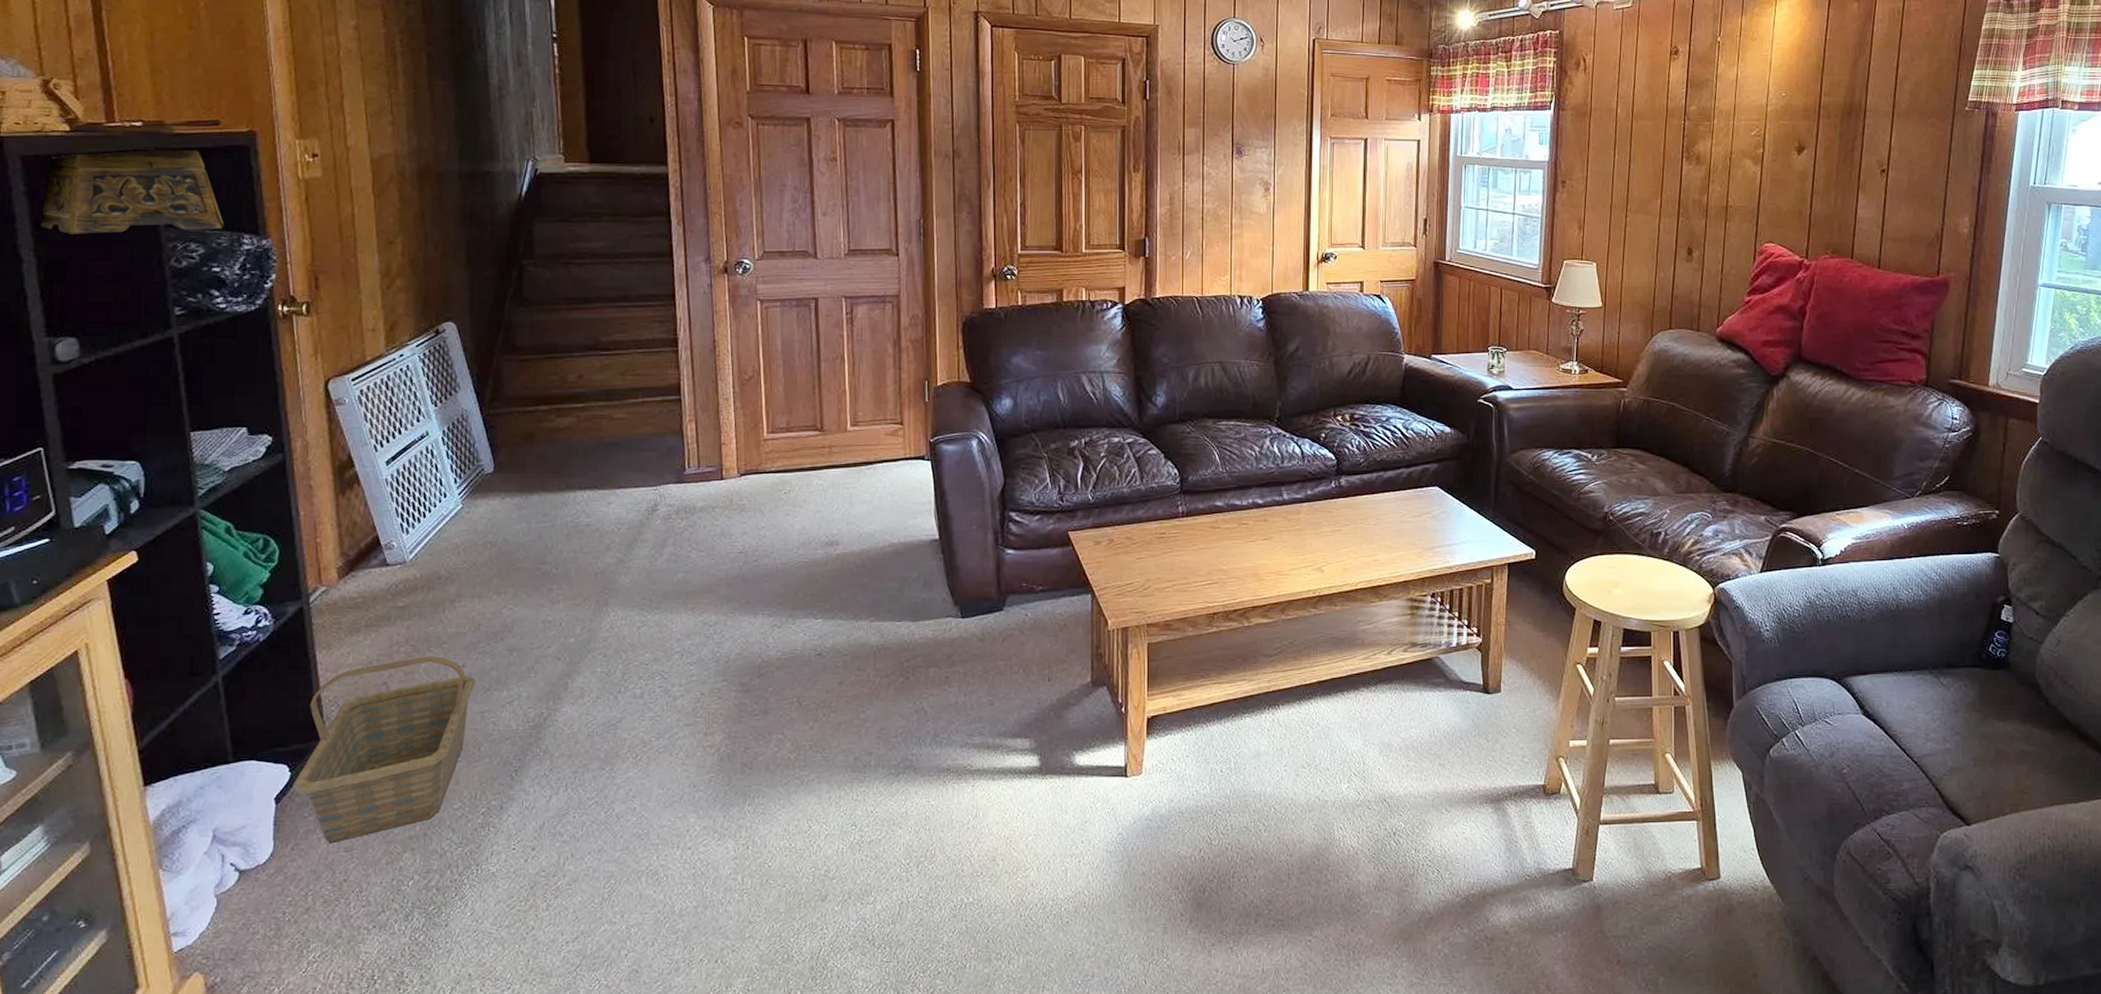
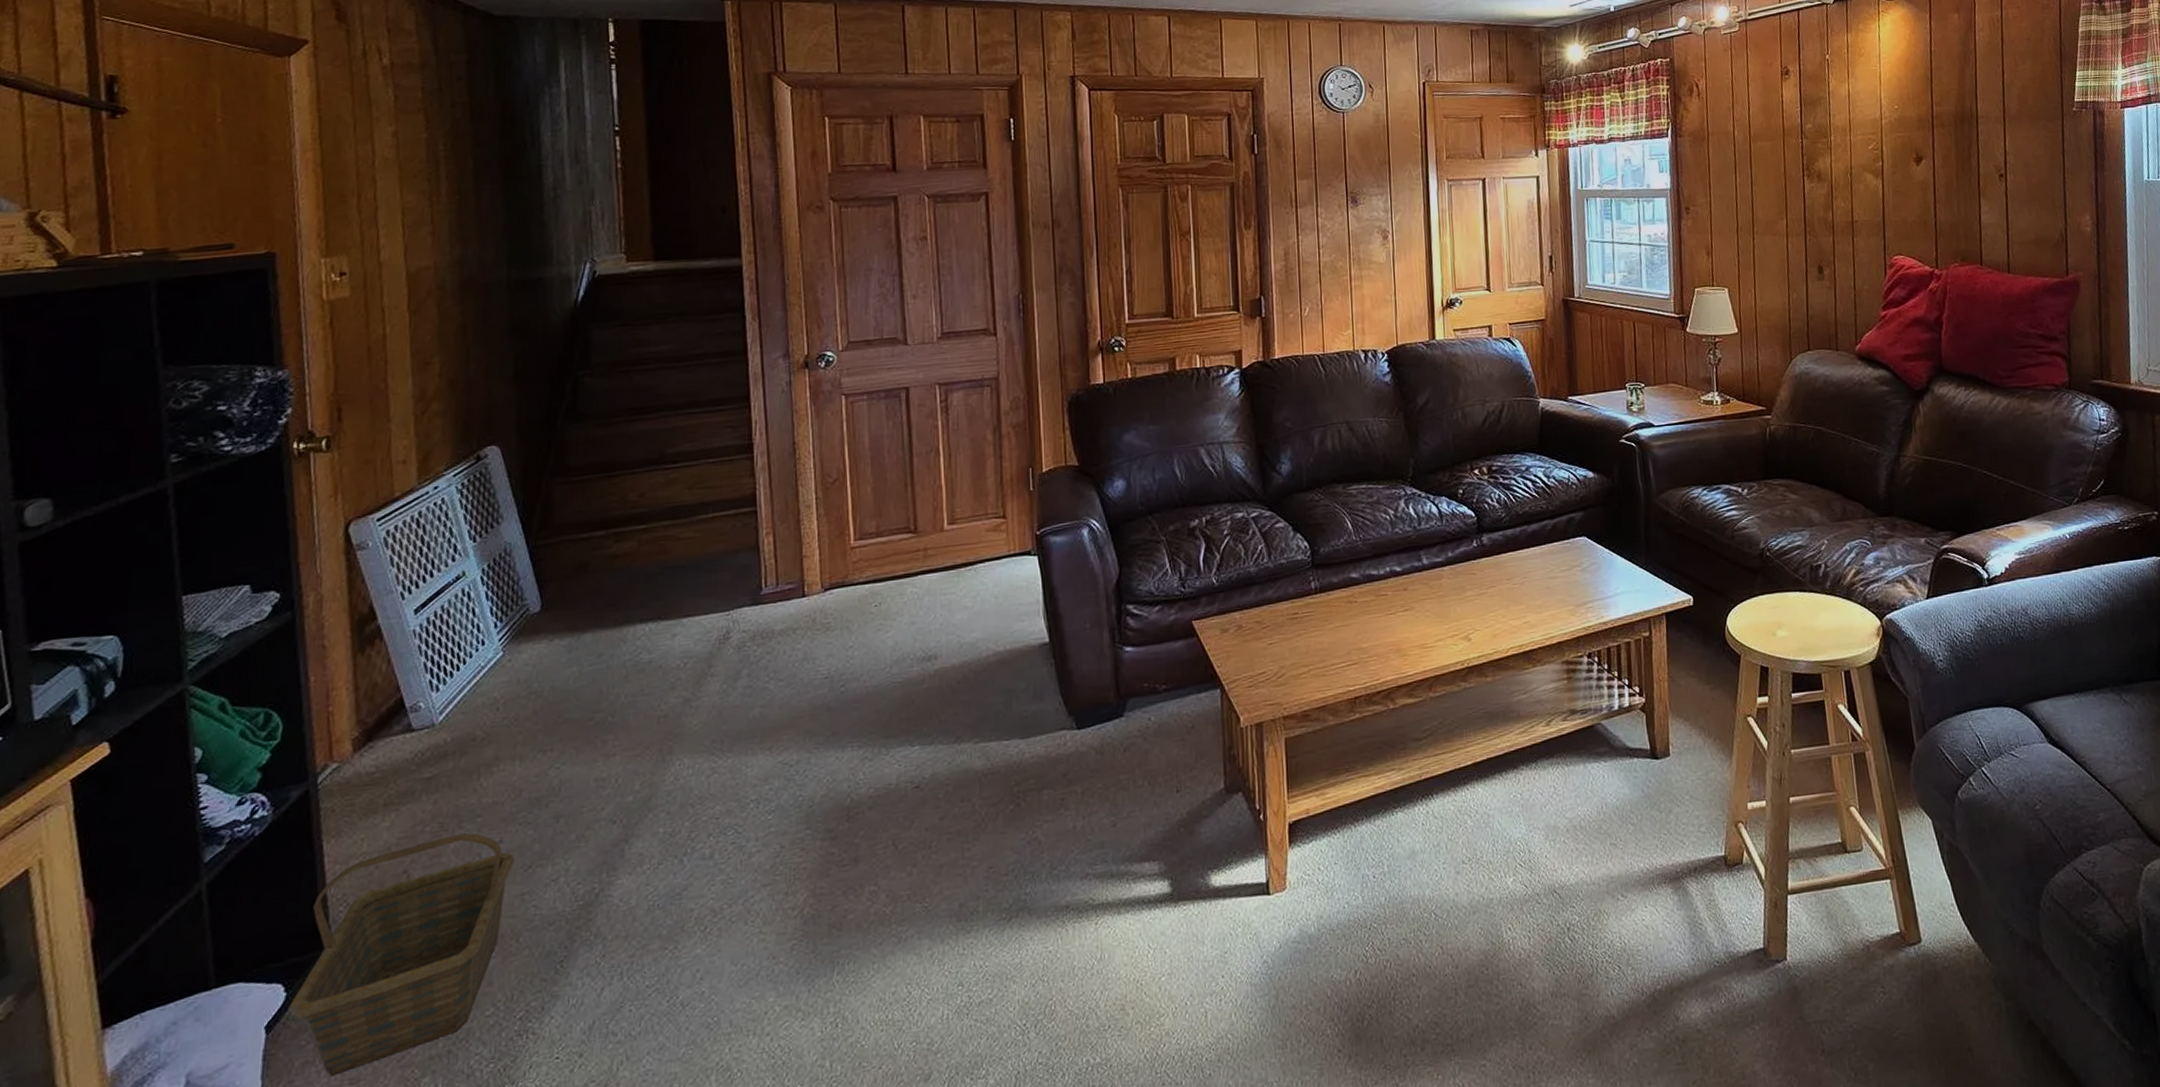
decorative box: present [40,147,224,235] -> none [15,277,234,383]

